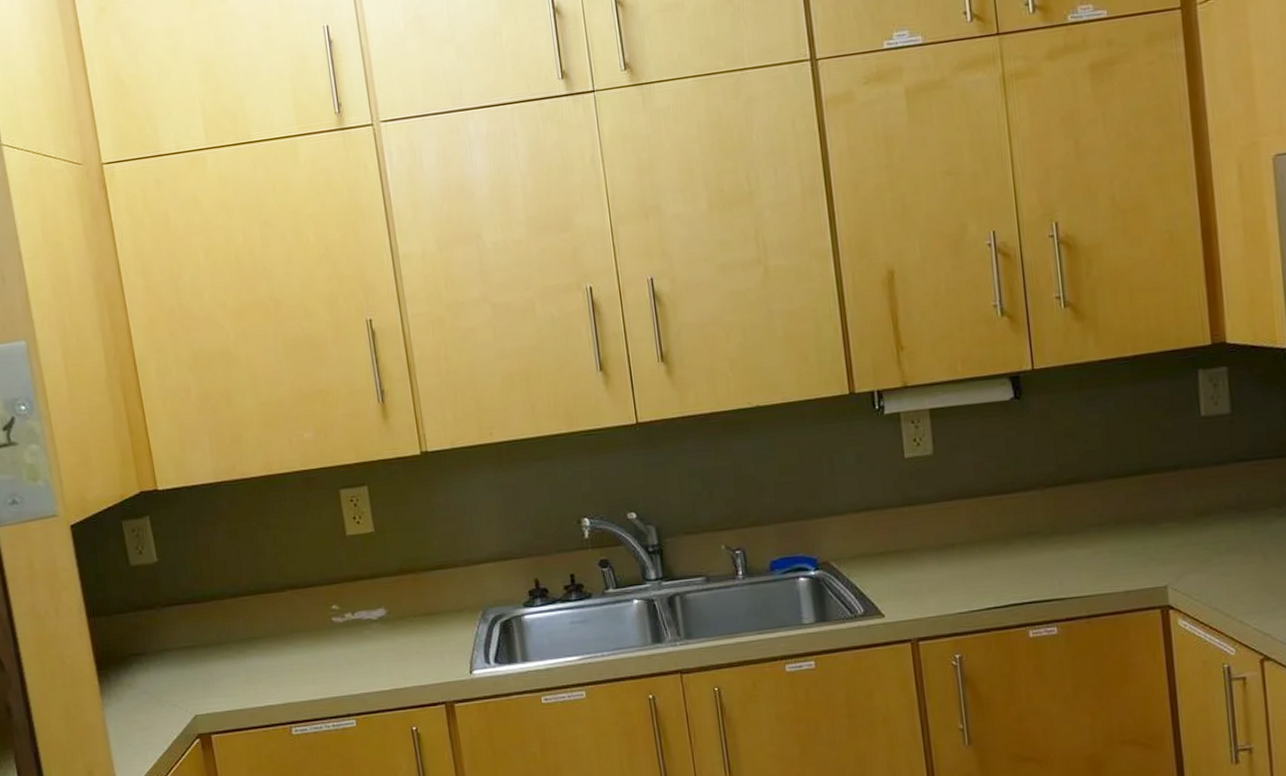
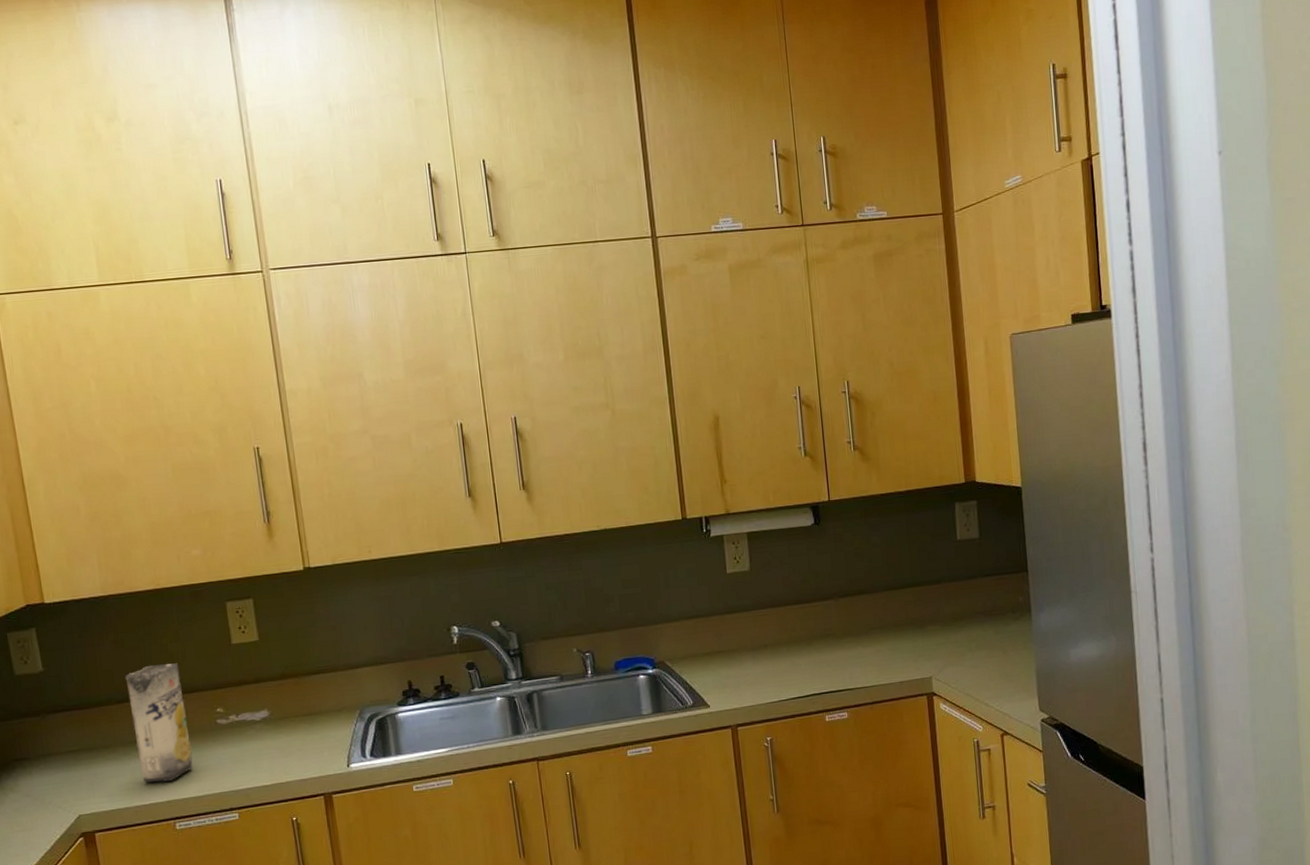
juice carton: none [238,555,309,684] -> present [125,663,193,784]

